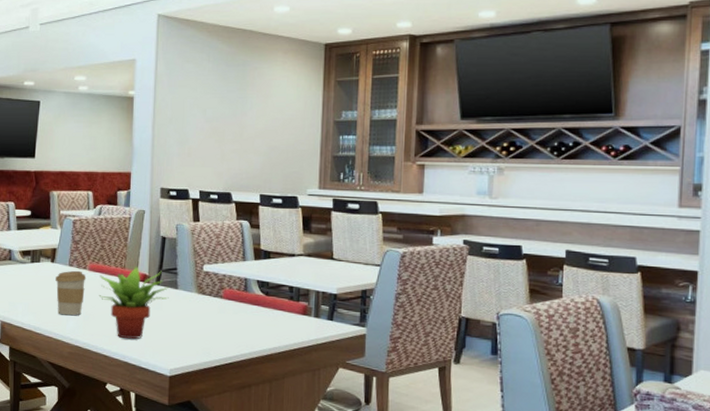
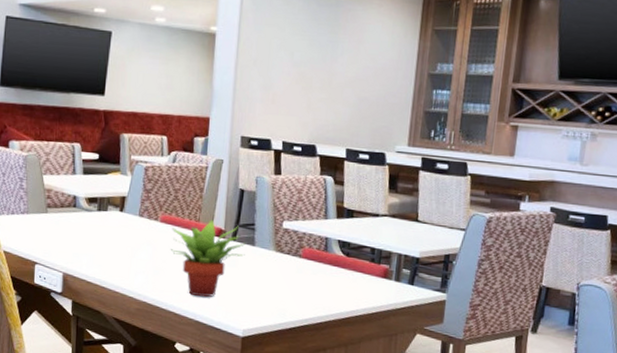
coffee cup: present [55,270,86,316] -> none [124,221,158,270]

